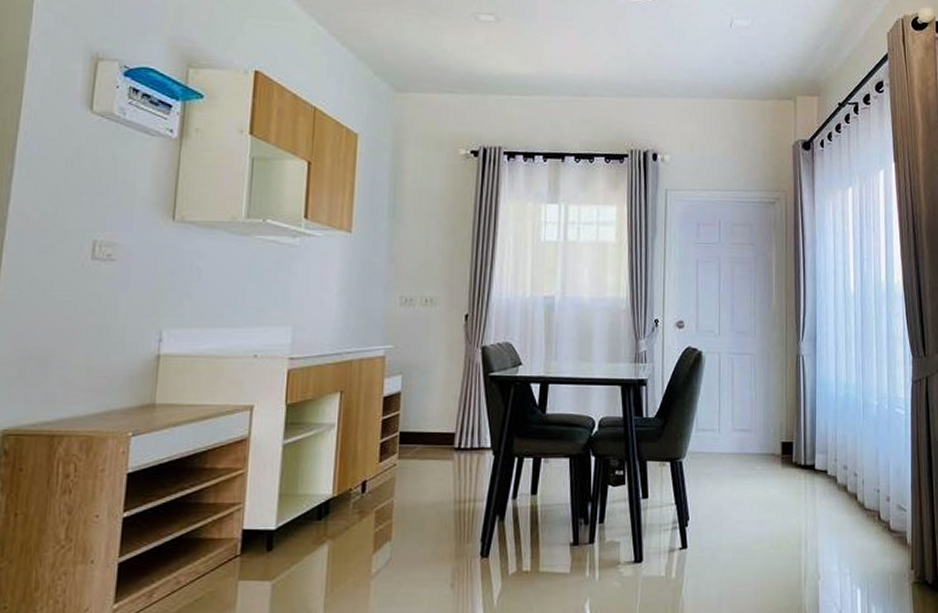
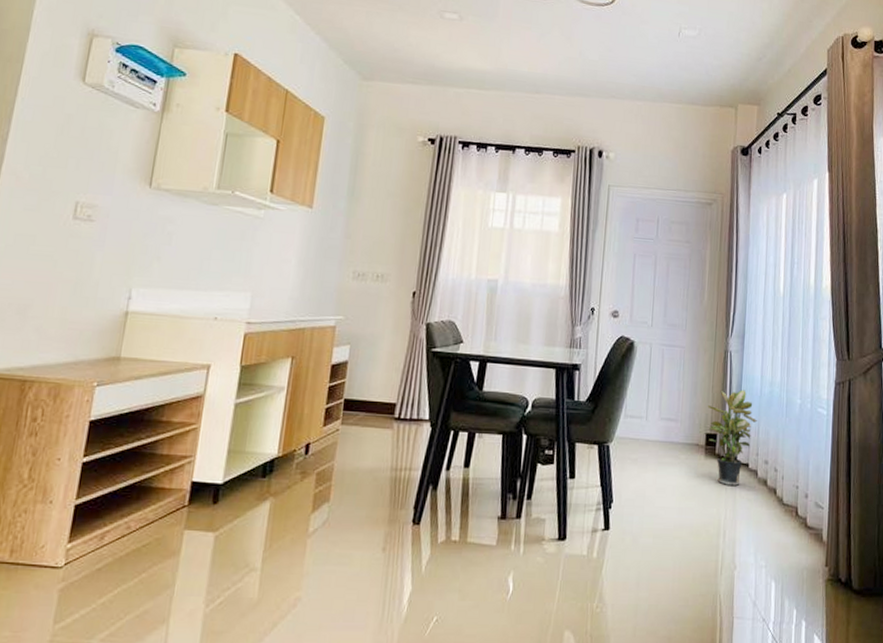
potted plant: none [781,394,835,494] -> present [707,390,758,486]

